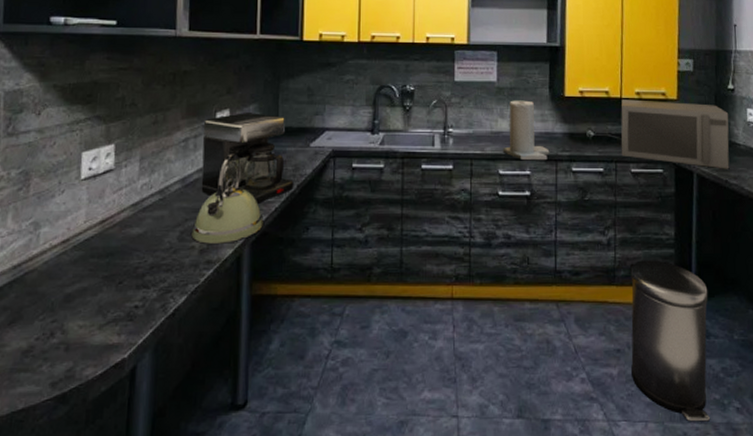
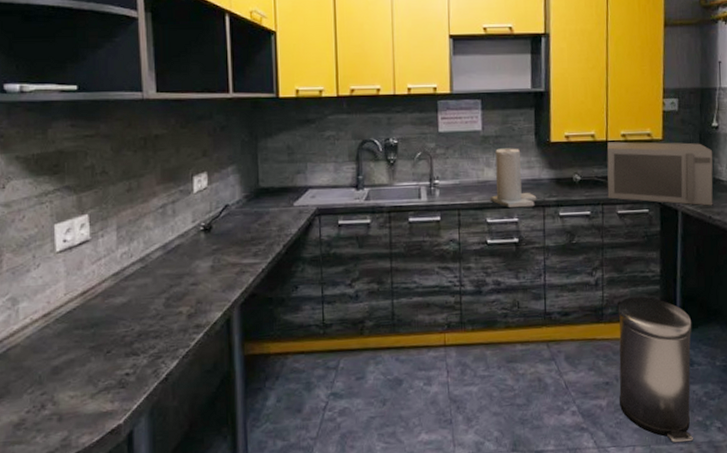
kettle: present [191,154,263,245] -> none [177,217,251,310]
coffee maker: present [201,113,294,204] -> none [181,174,279,266]

